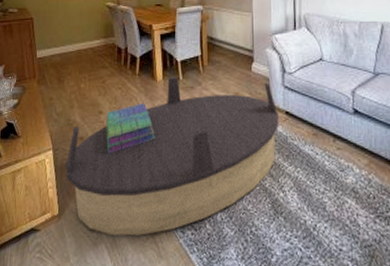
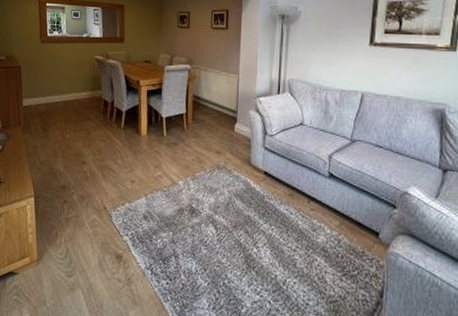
coffee table: present [65,76,279,236] -> none [46,131,257,283]
stack of books: present [105,103,155,154] -> none [87,156,137,204]

